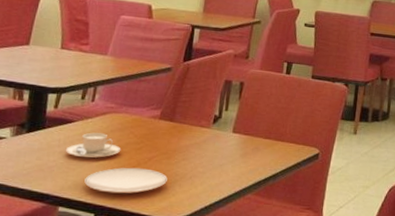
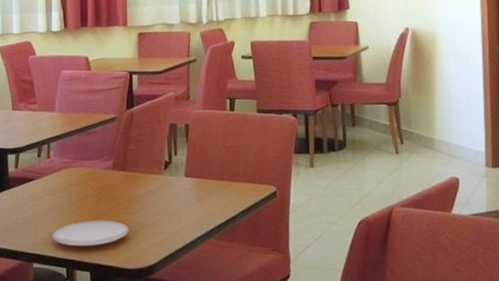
teacup: present [65,132,121,158] -> none [31,189,81,214]

